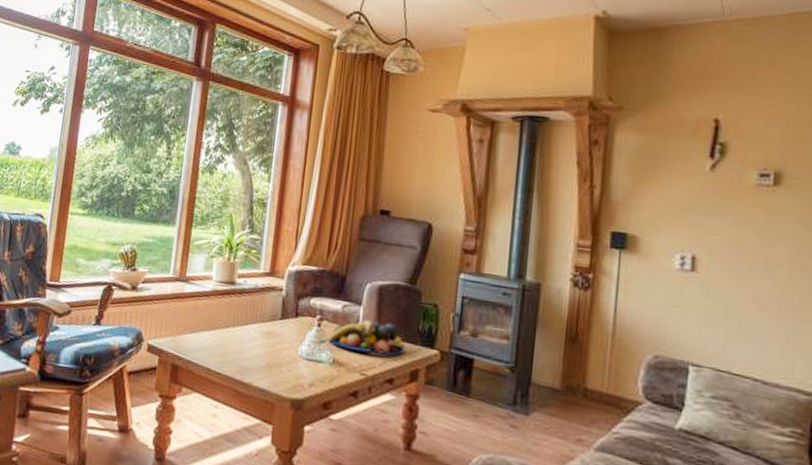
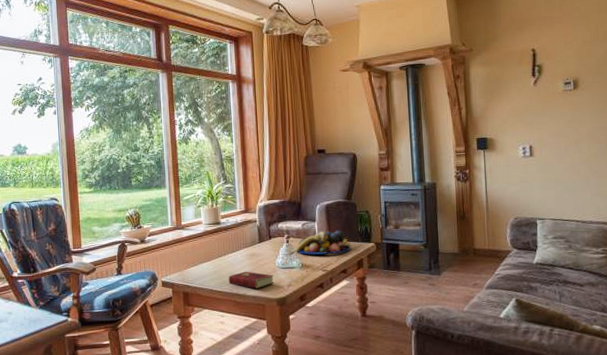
hardcover book: none [232,353,293,380] -> present [228,271,274,289]

